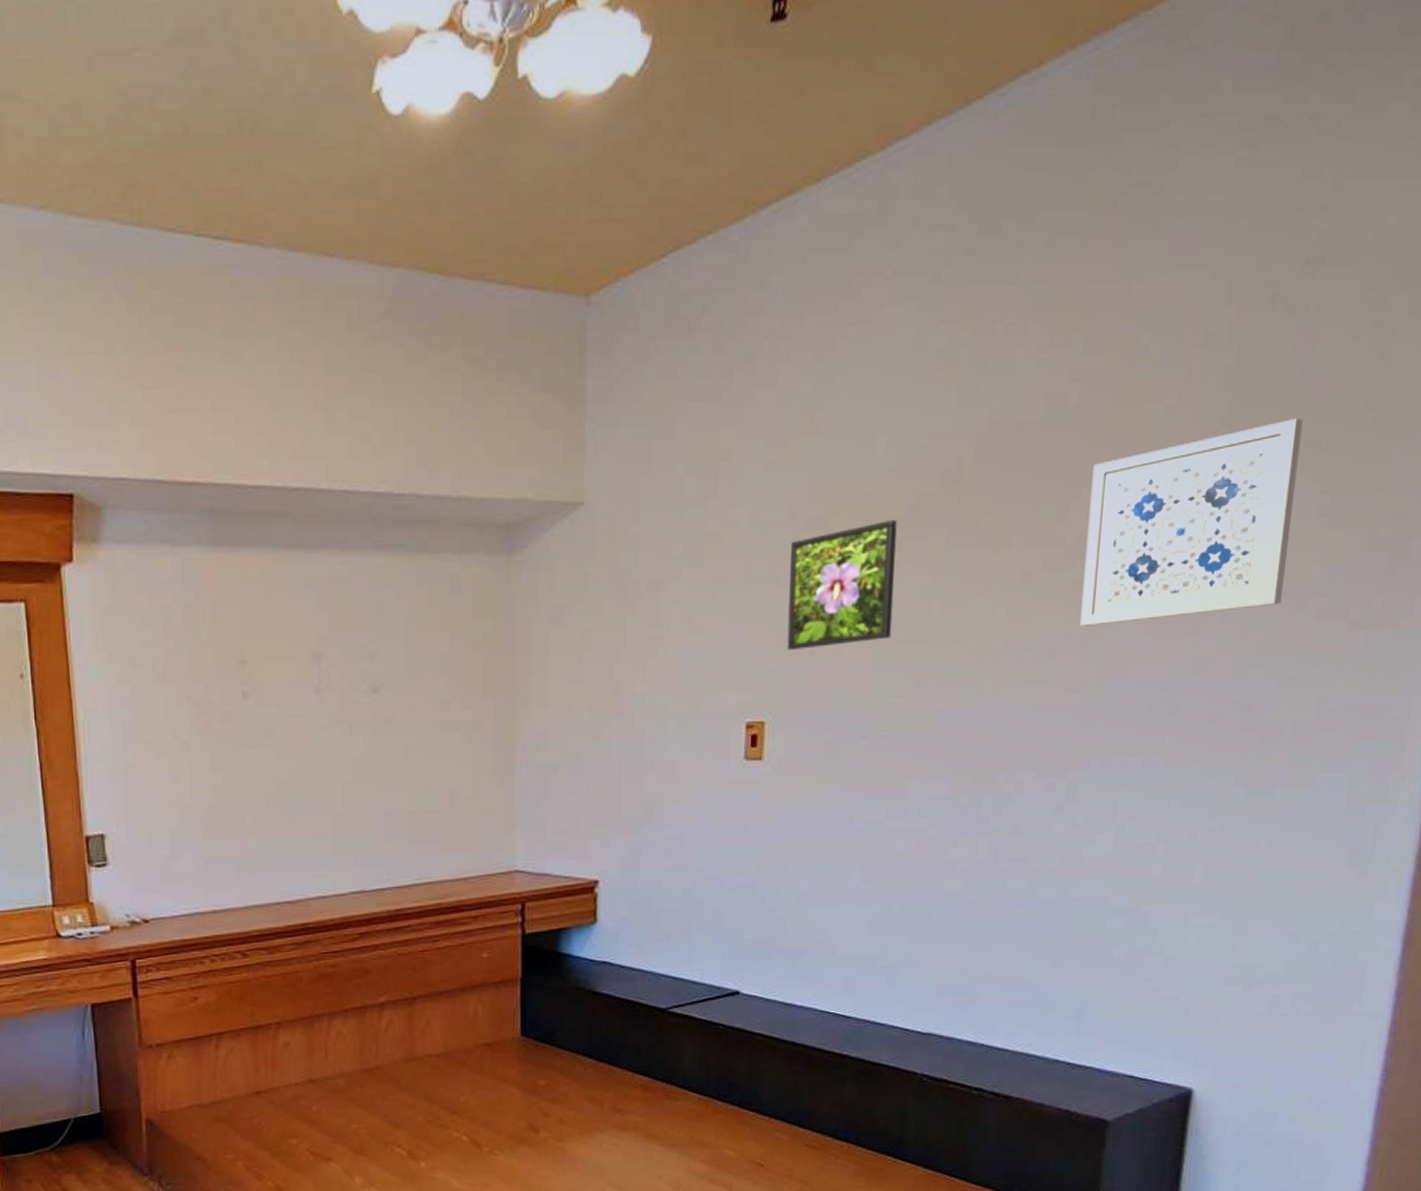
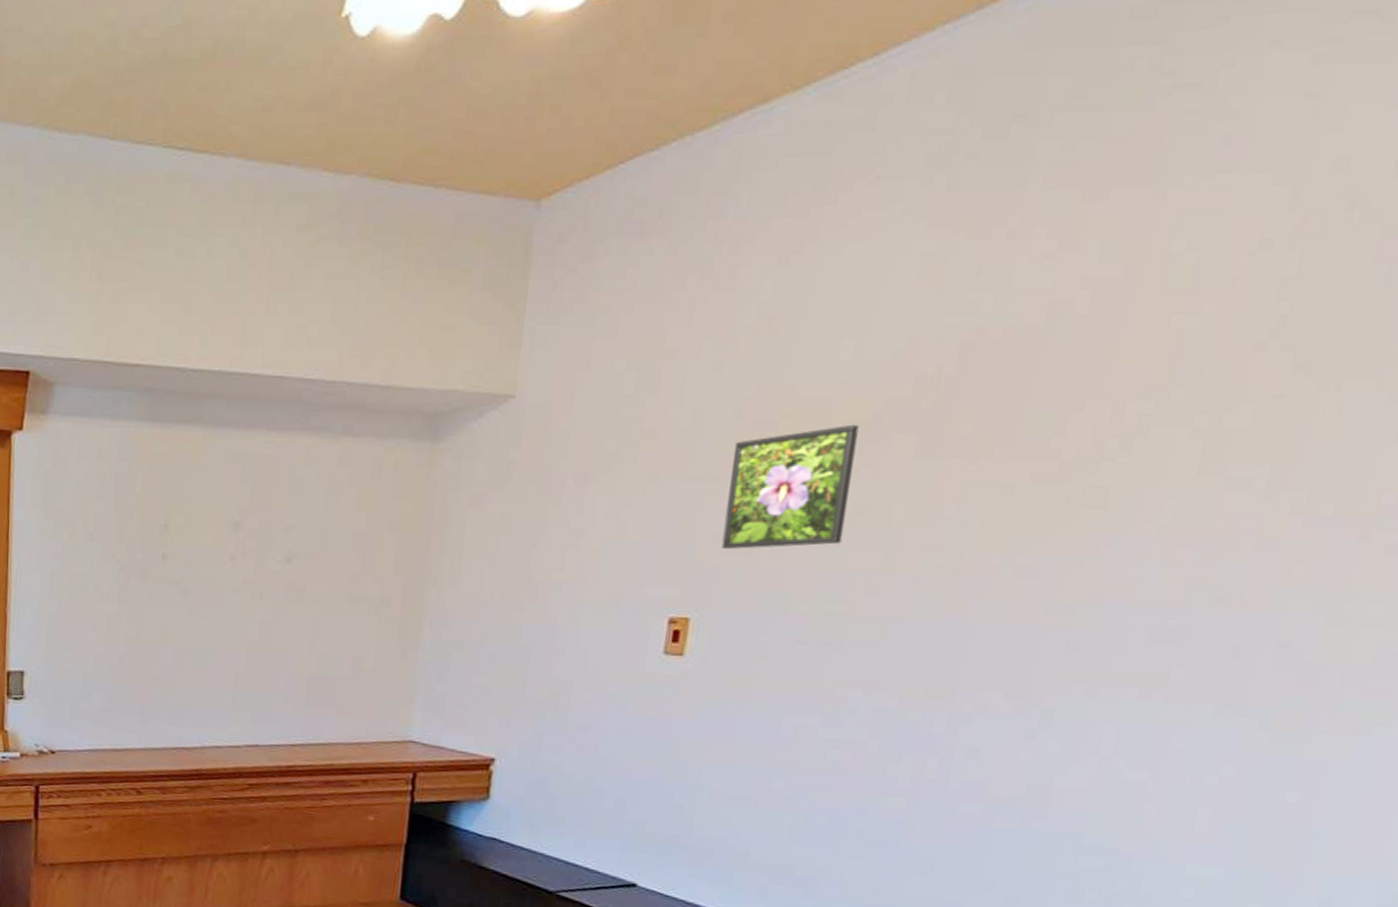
wall art: present [1079,419,1303,626] -> none [1071,334,1382,545]

